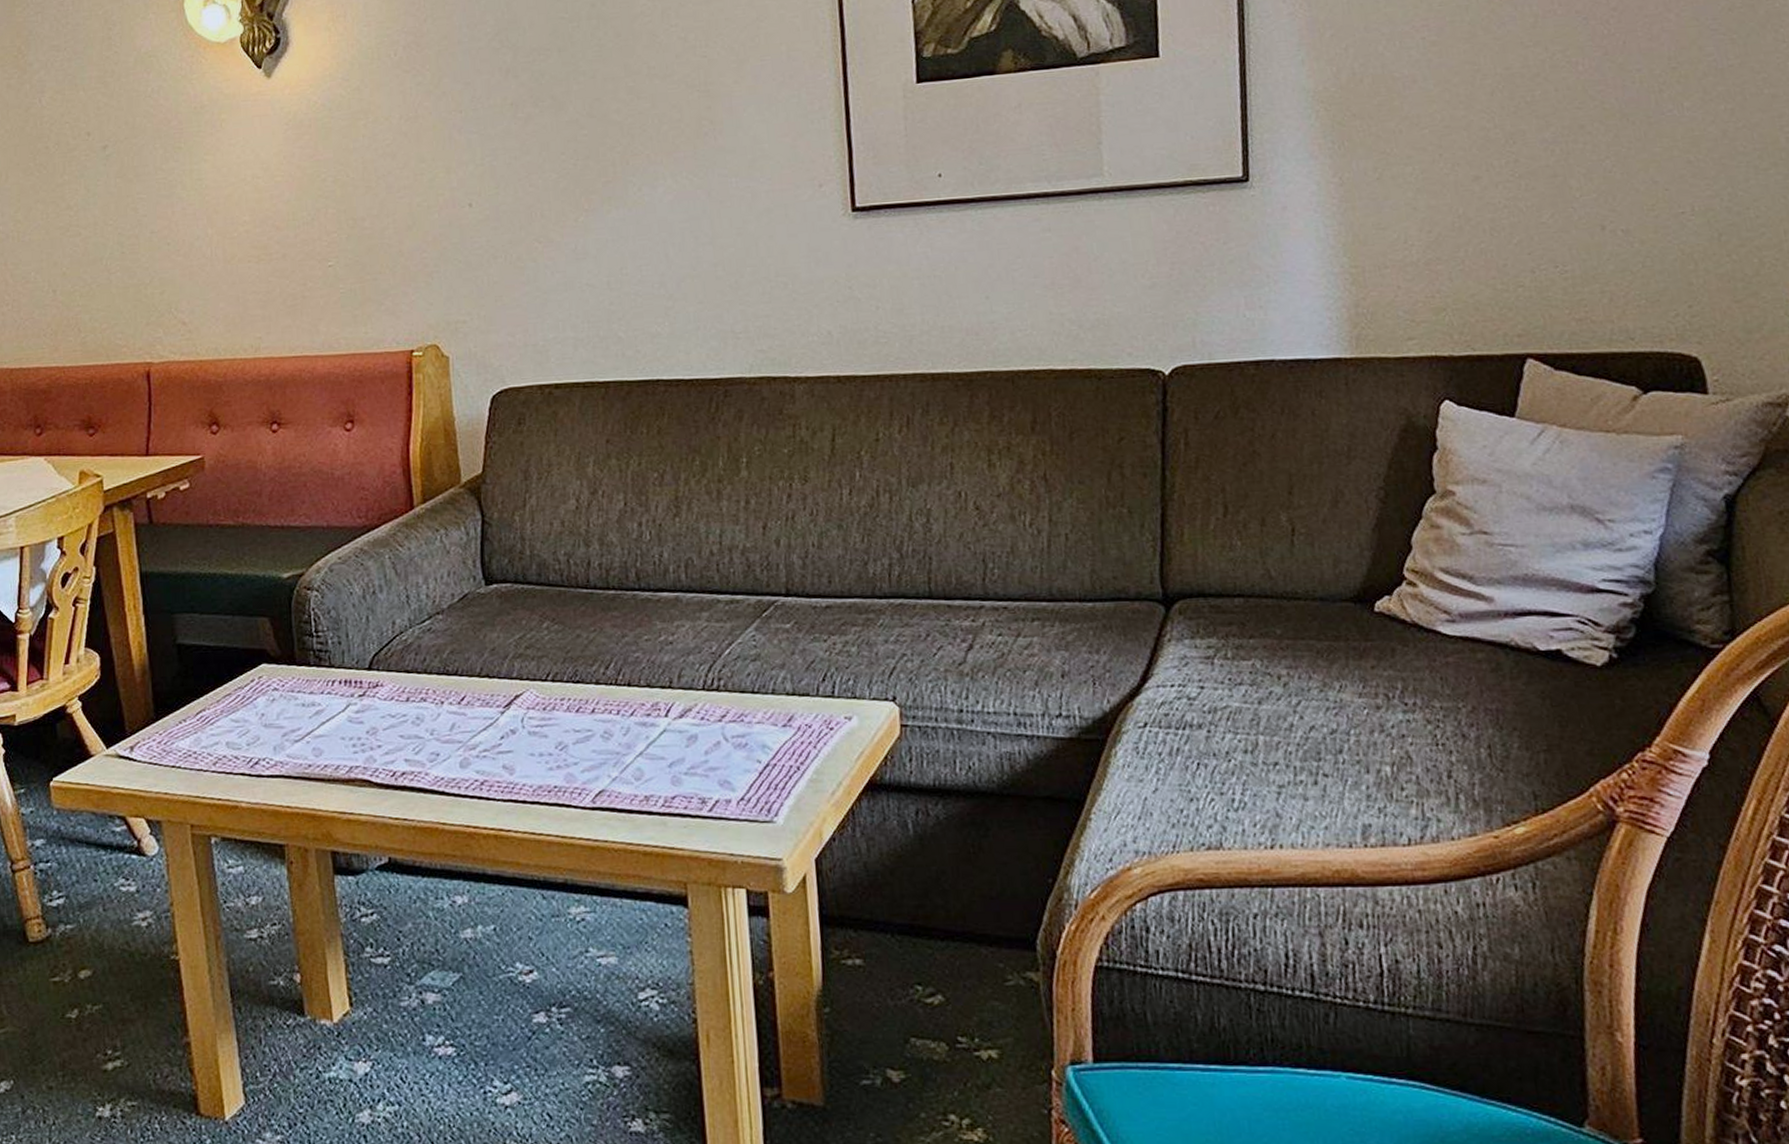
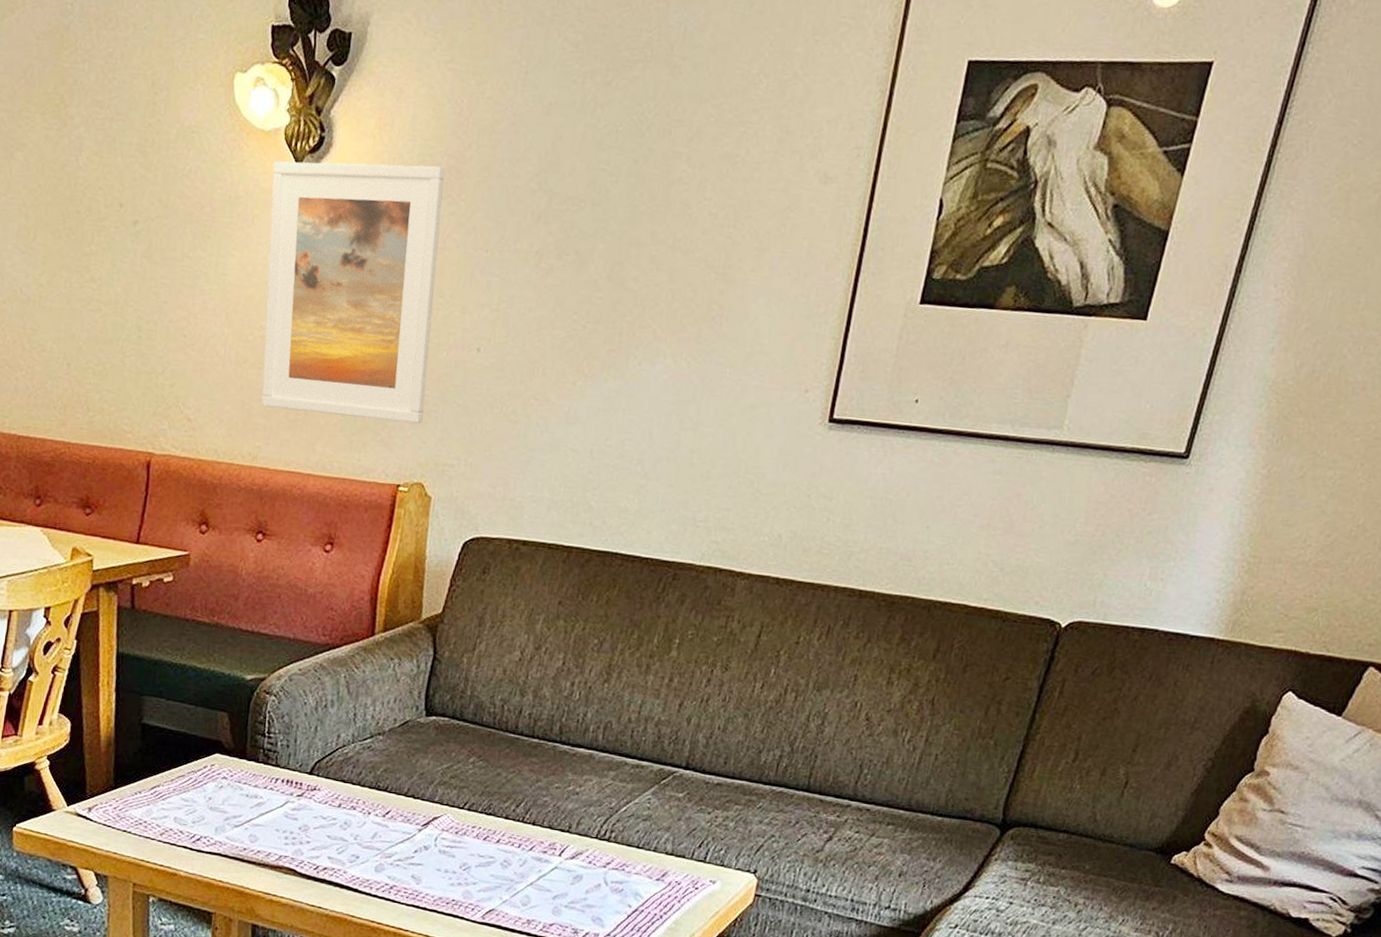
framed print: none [233,43,425,298] -> present [261,161,446,424]

